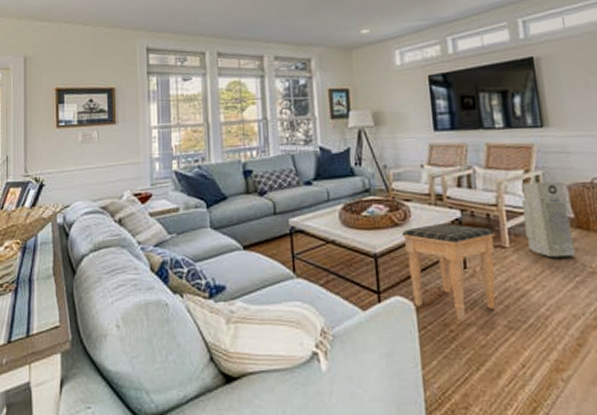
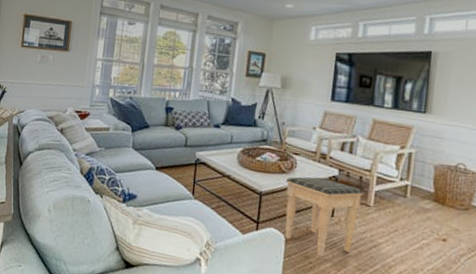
air purifier: present [522,180,576,258] -> none [389,156,431,223]

